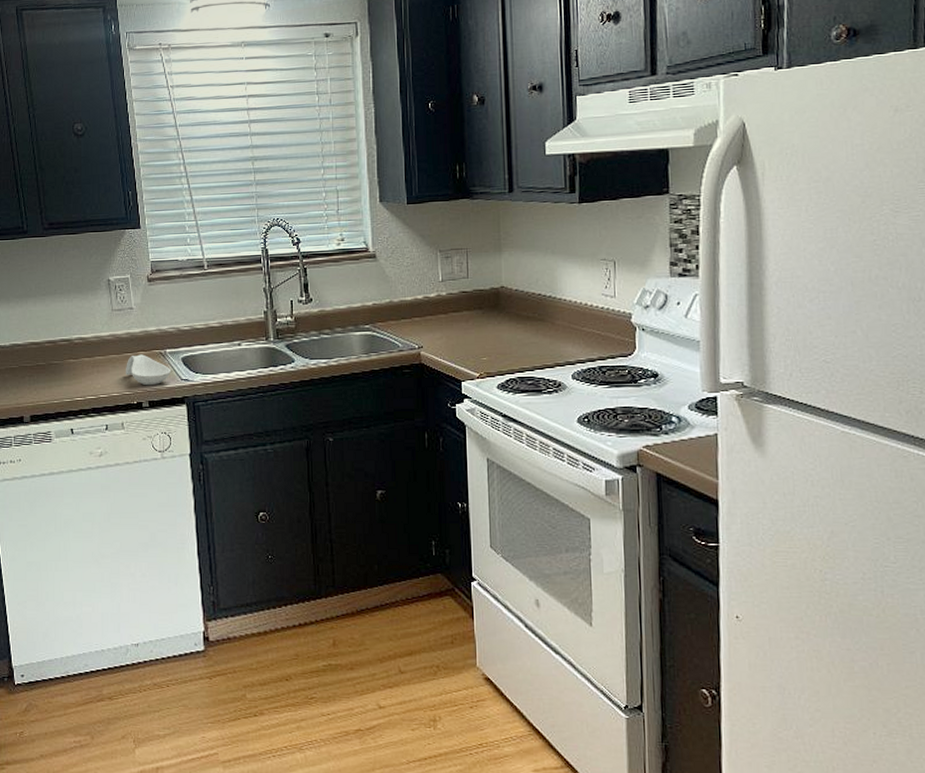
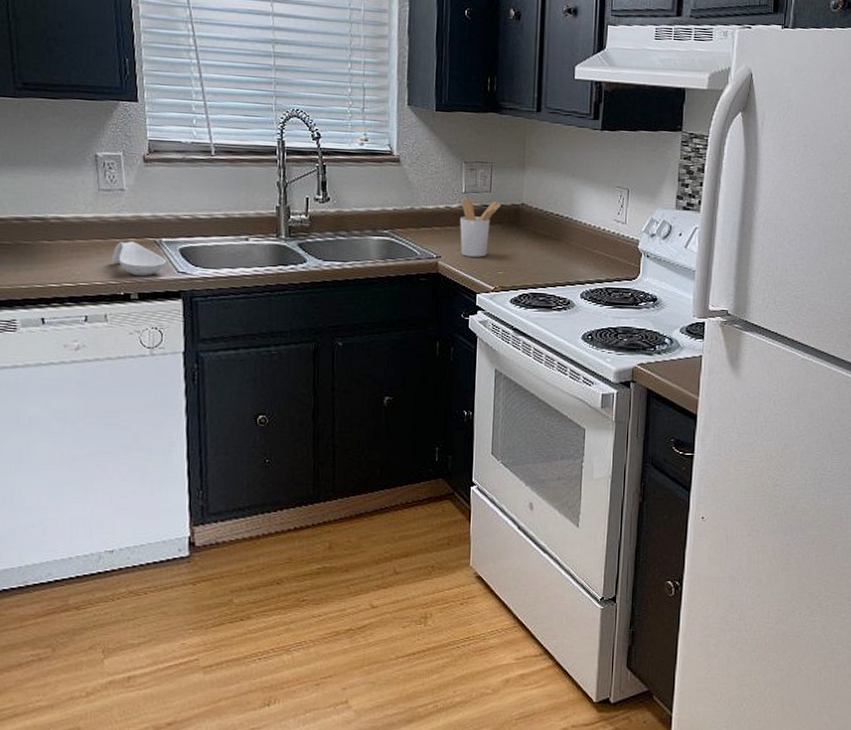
utensil holder: none [438,286,481,345] -> present [459,198,502,257]

